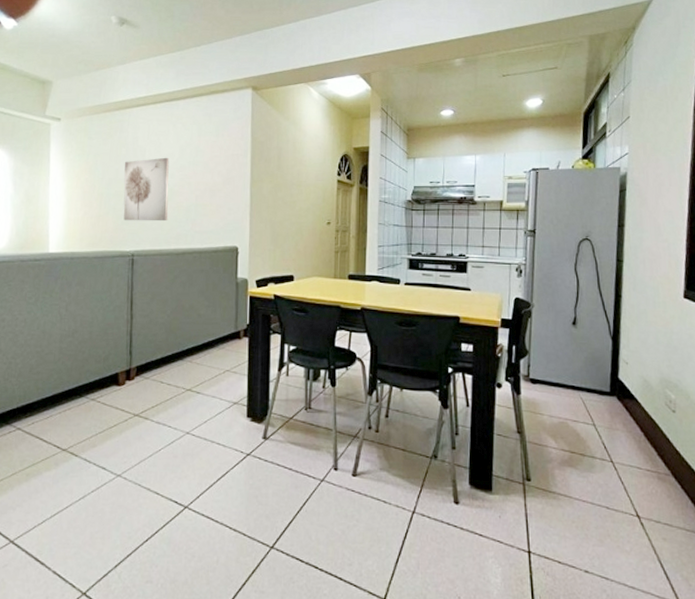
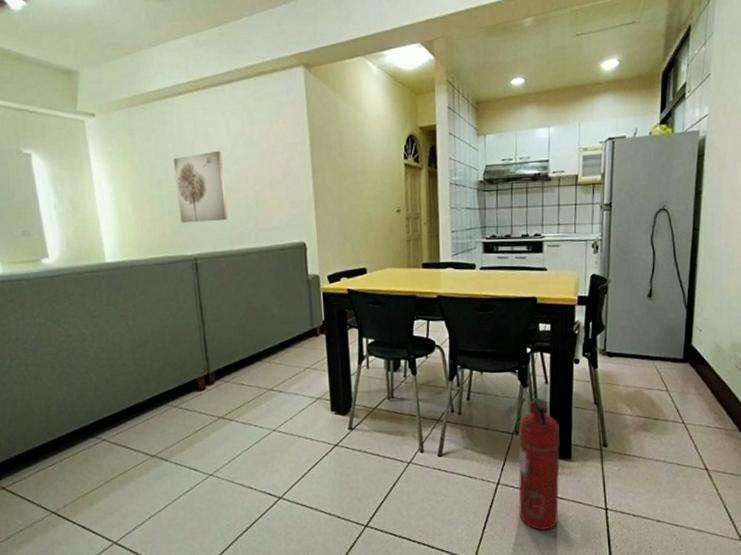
fire extinguisher: none [435,420,480,570] -> present [518,397,560,530]

